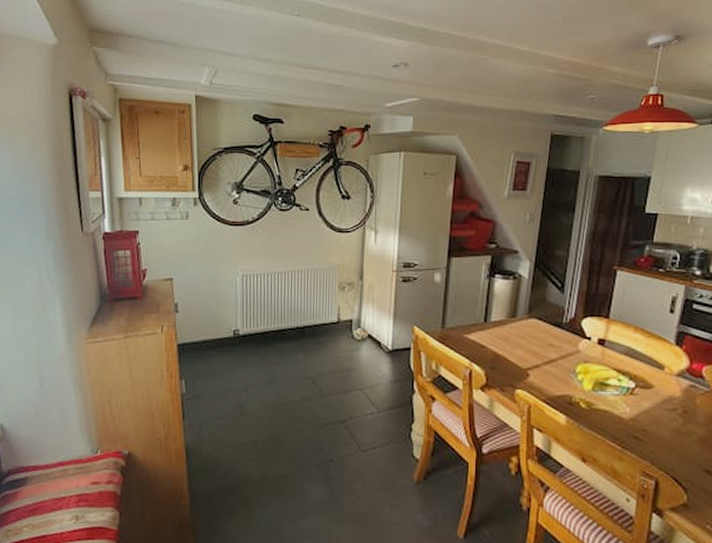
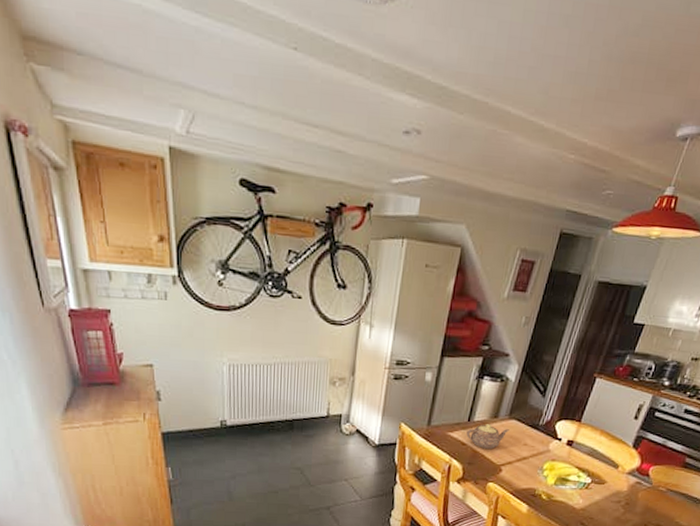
teapot: none [484,324,531,351] -> present [466,424,510,449]

